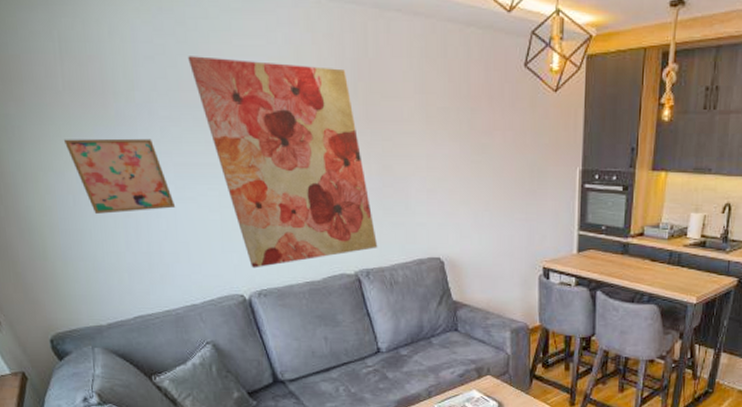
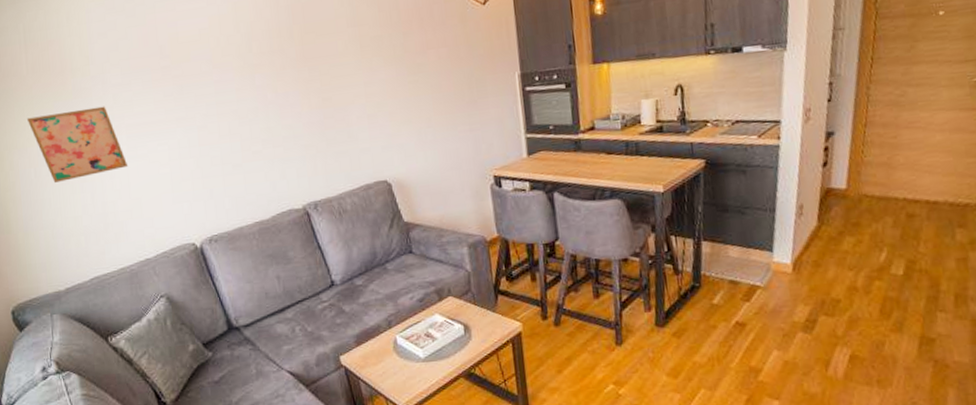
wall art: present [188,56,378,268] -> none [137,16,324,216]

